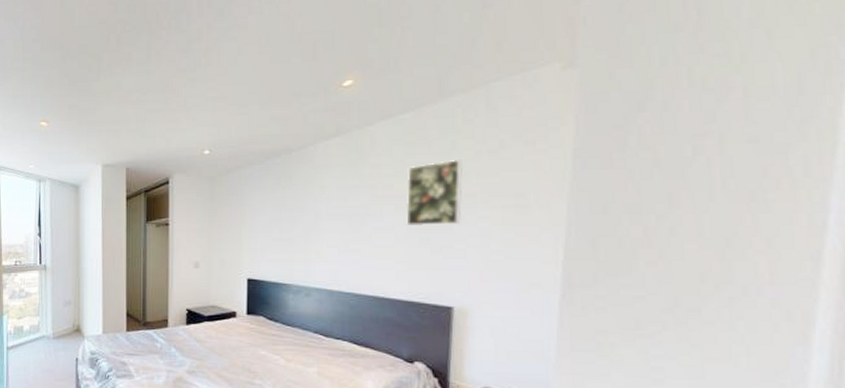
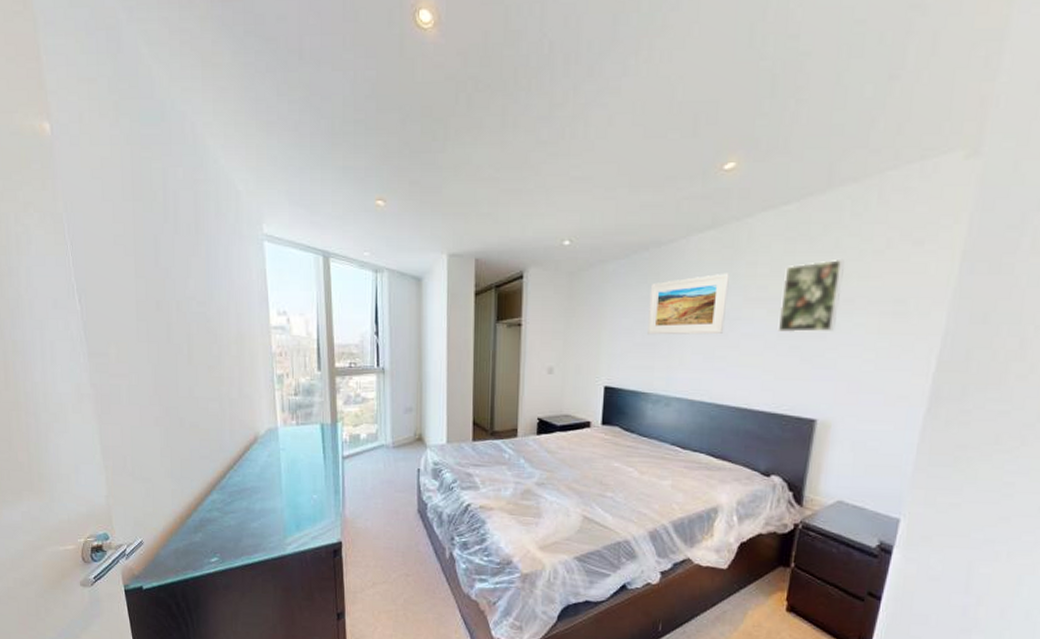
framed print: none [284,174,357,231] -> present [648,273,729,335]

